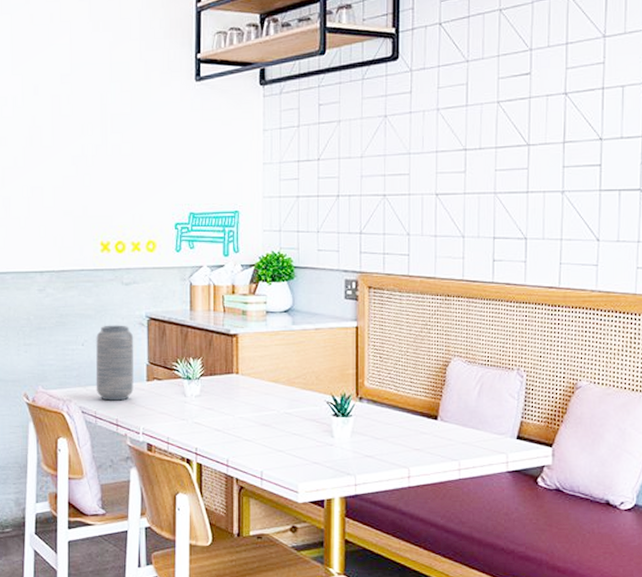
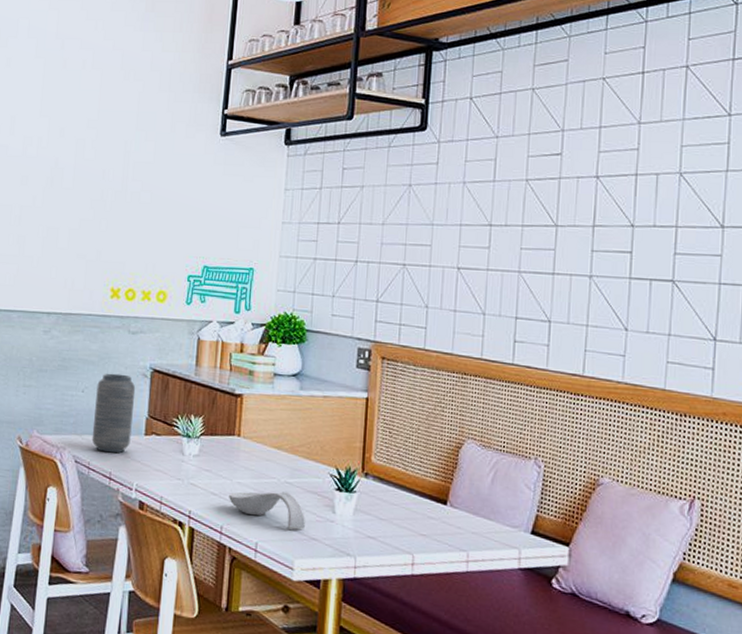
spoon rest: none [232,422,306,456] -> present [229,492,305,530]

